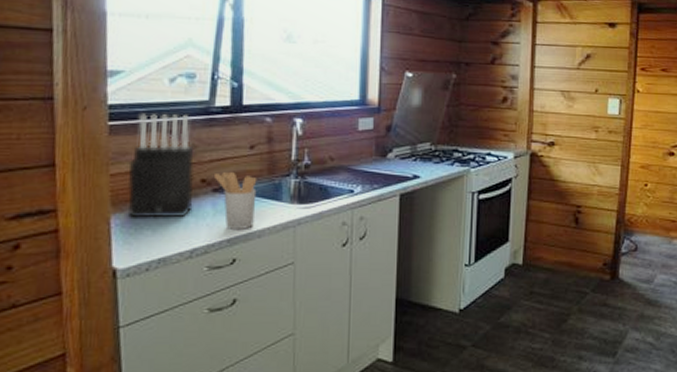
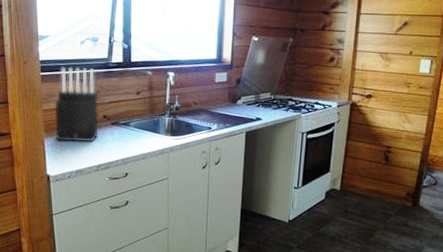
utensil holder: present [213,171,257,229] -> none [111,110,142,153]

